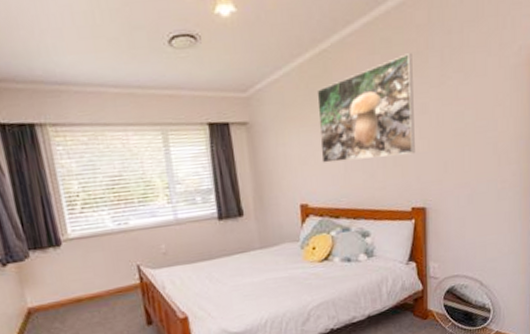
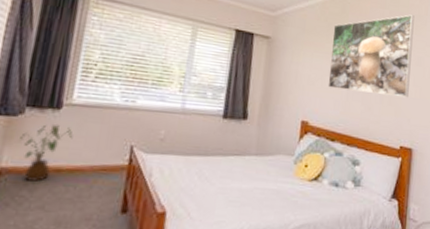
house plant: none [34,260,82,315] -> present [20,124,73,183]

